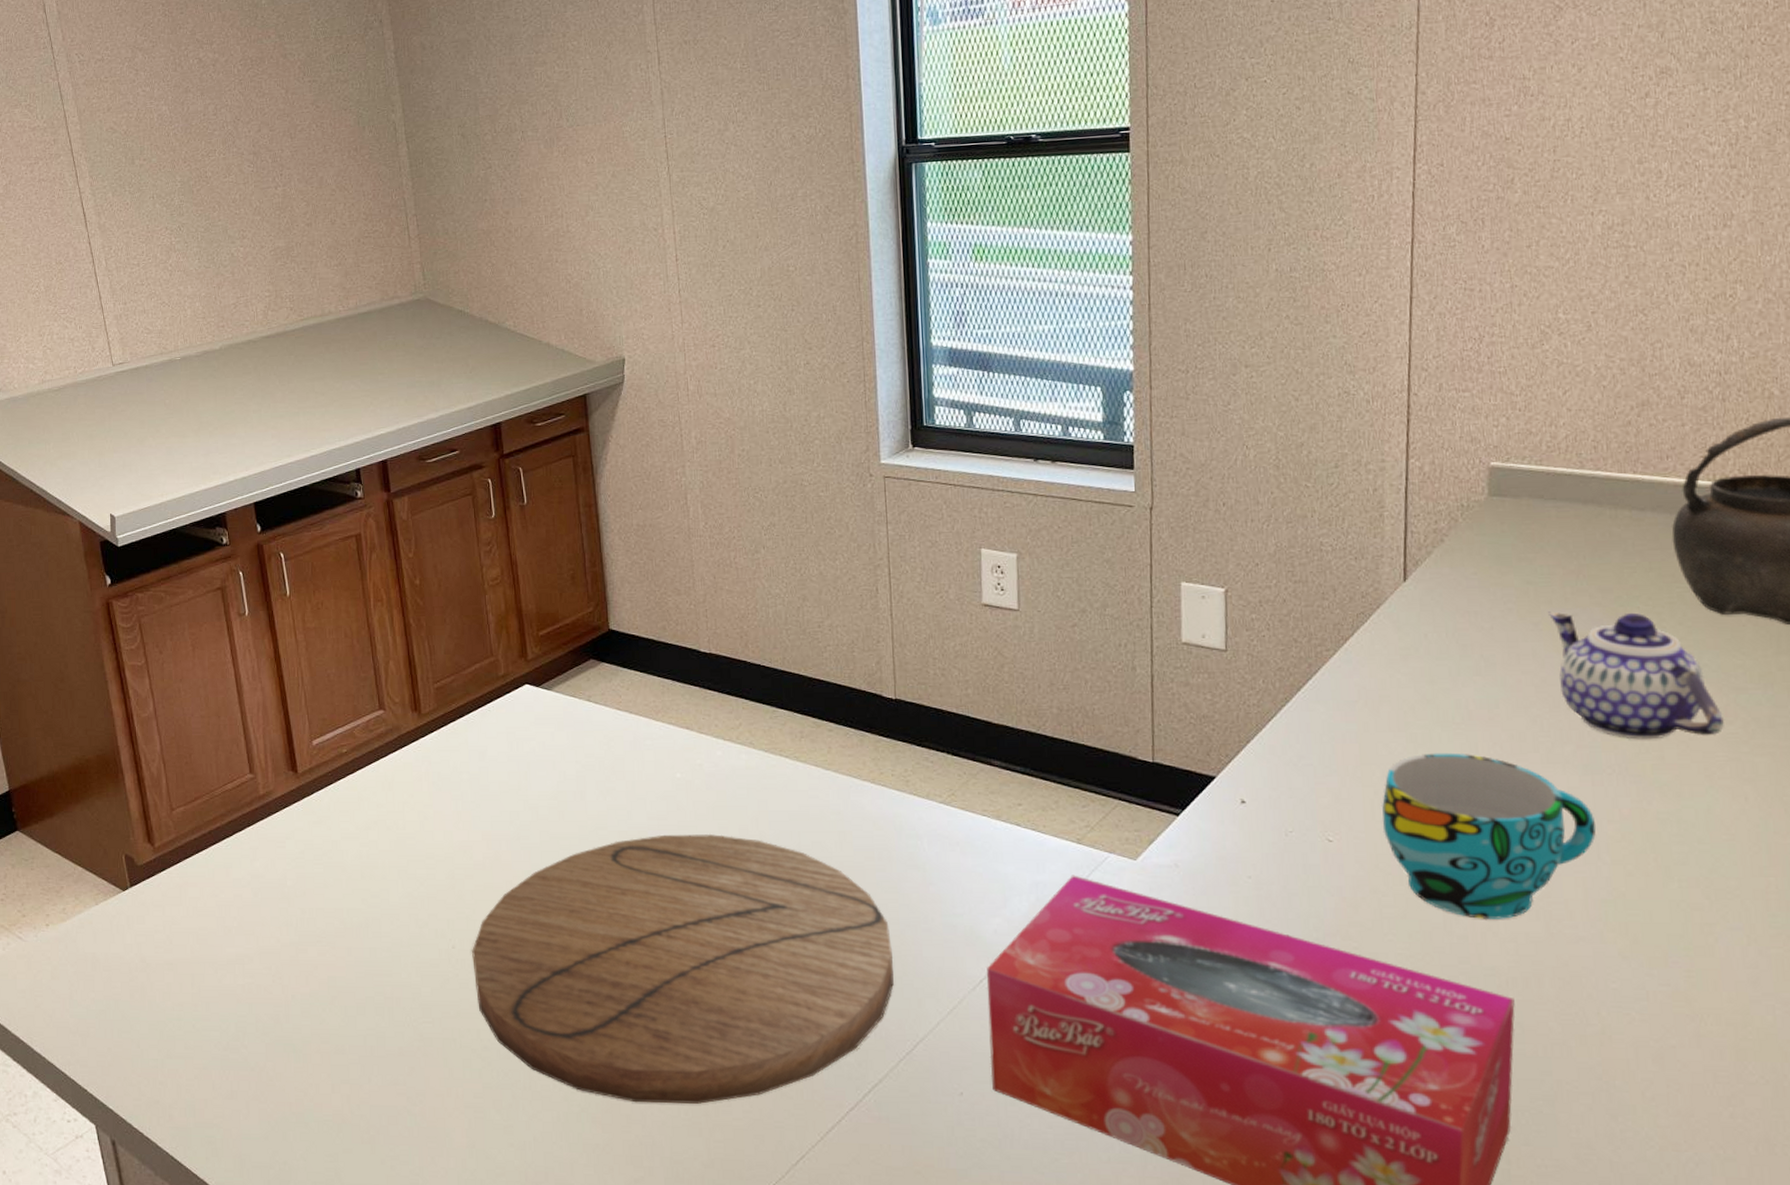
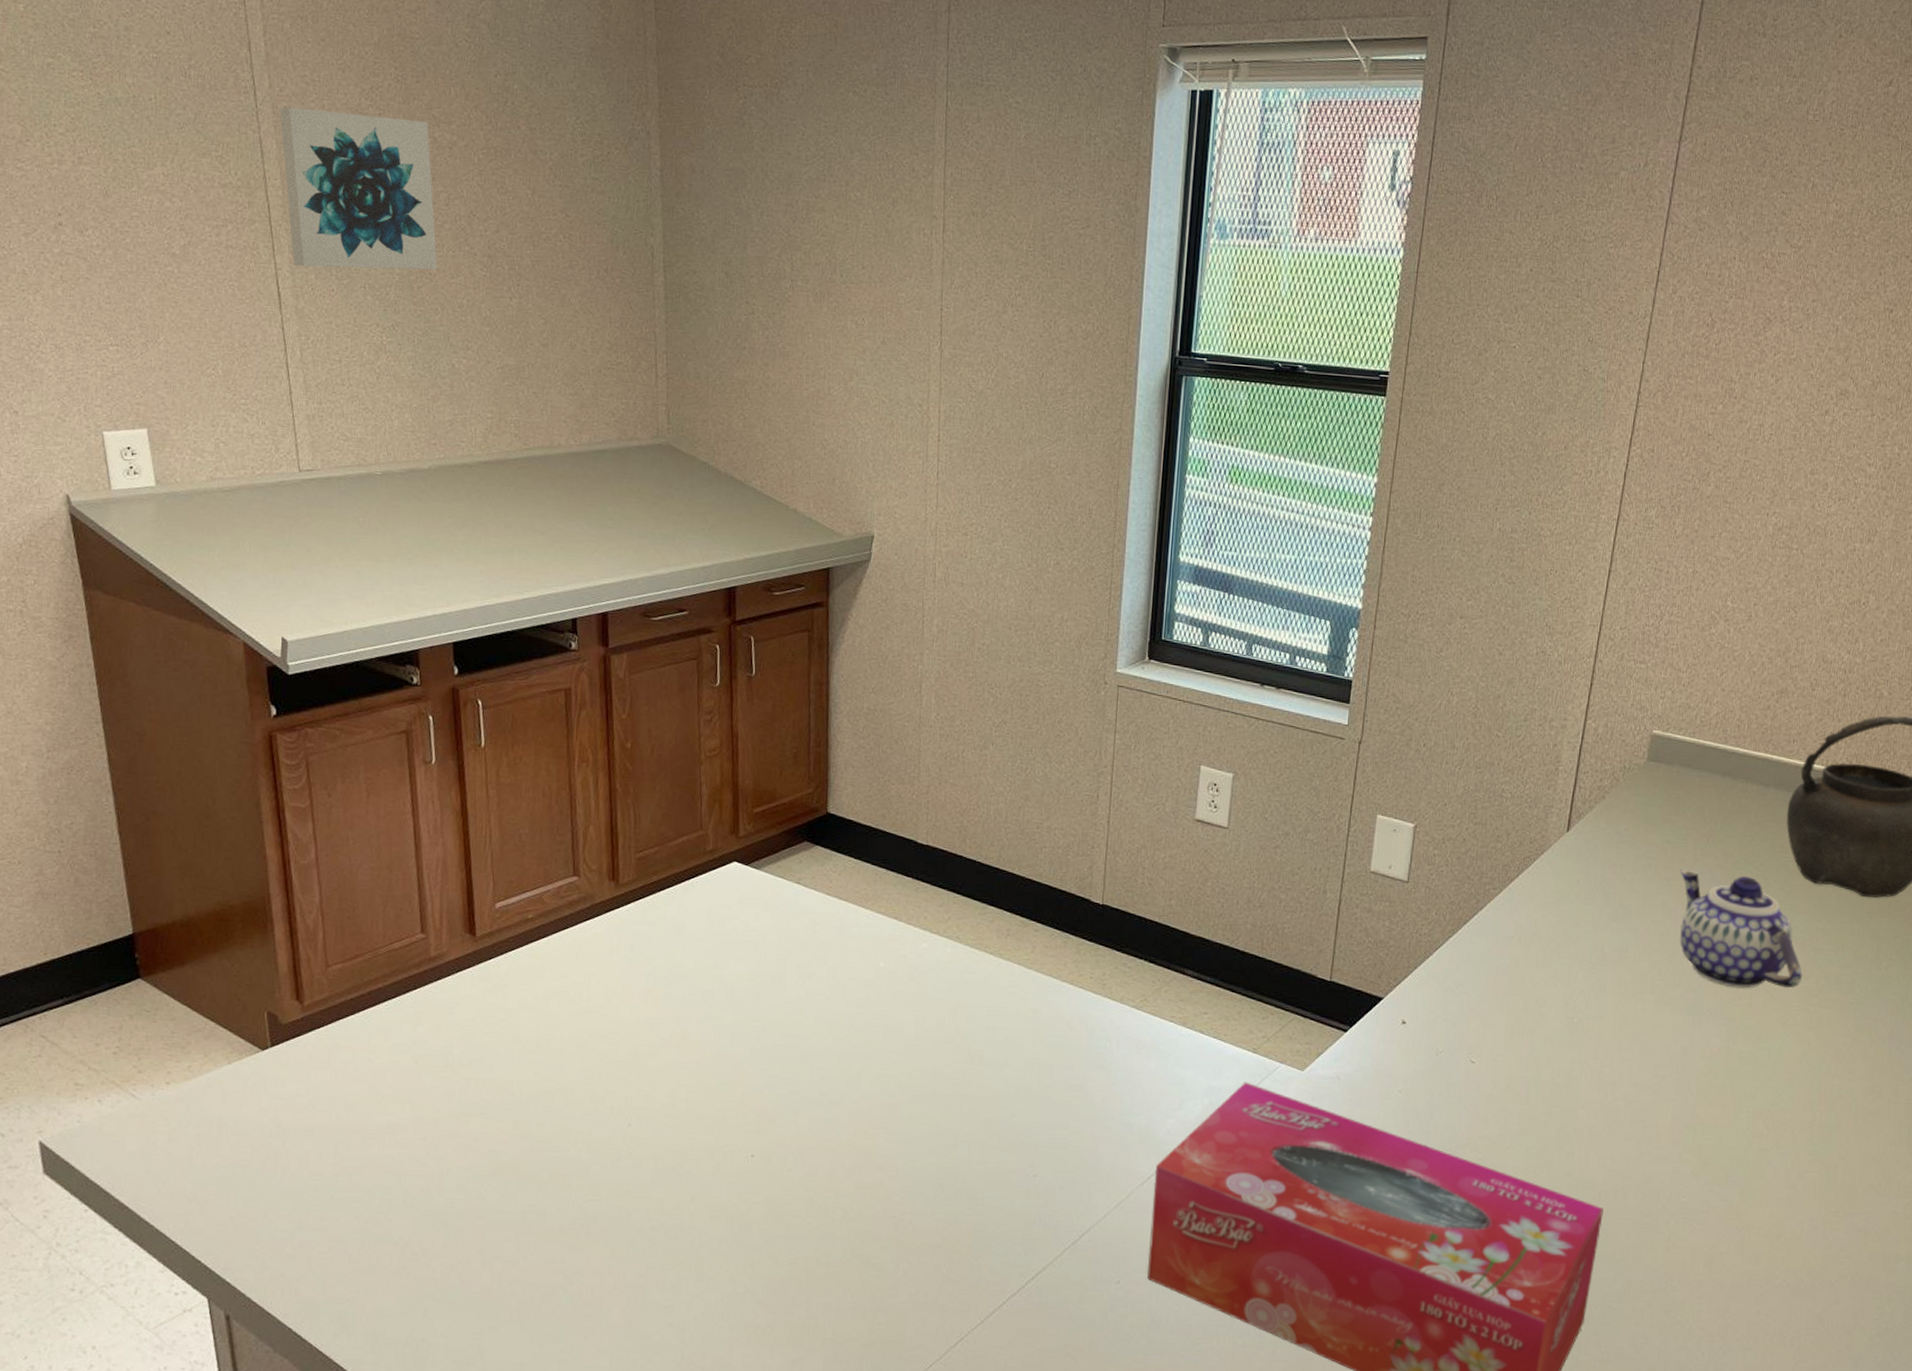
wall art: none [72,45,212,188] -> present [279,106,438,270]
cutting board: present [472,833,894,1104] -> none [648,1022,1070,1287]
cup: present [1382,752,1597,919] -> none [1518,988,1691,1139]

